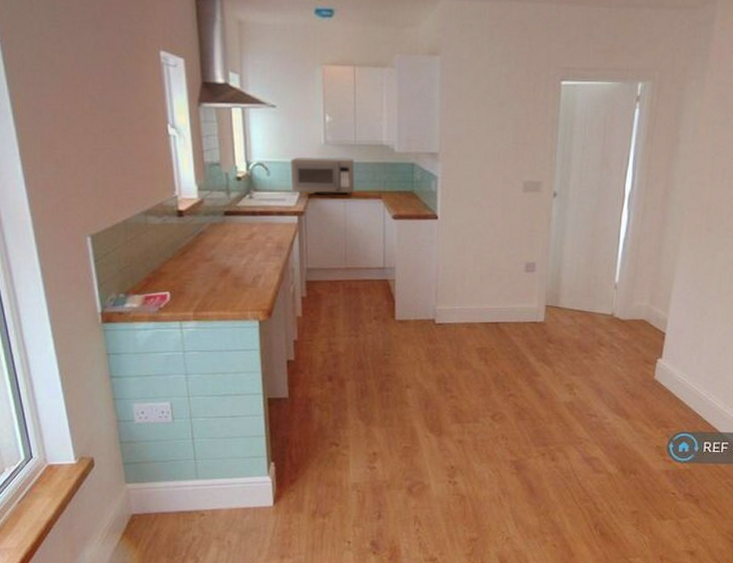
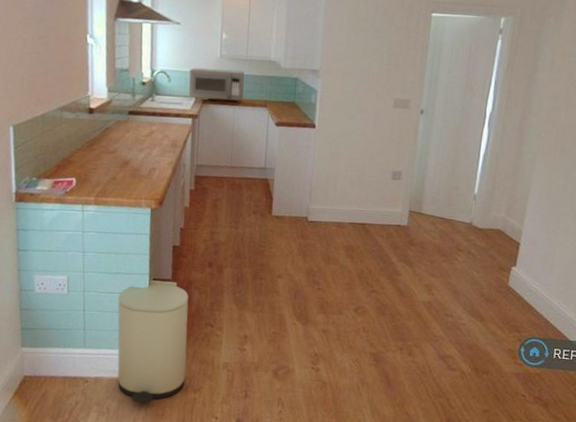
pedal bin: none [230,400,312,532] -> present [117,280,189,403]

